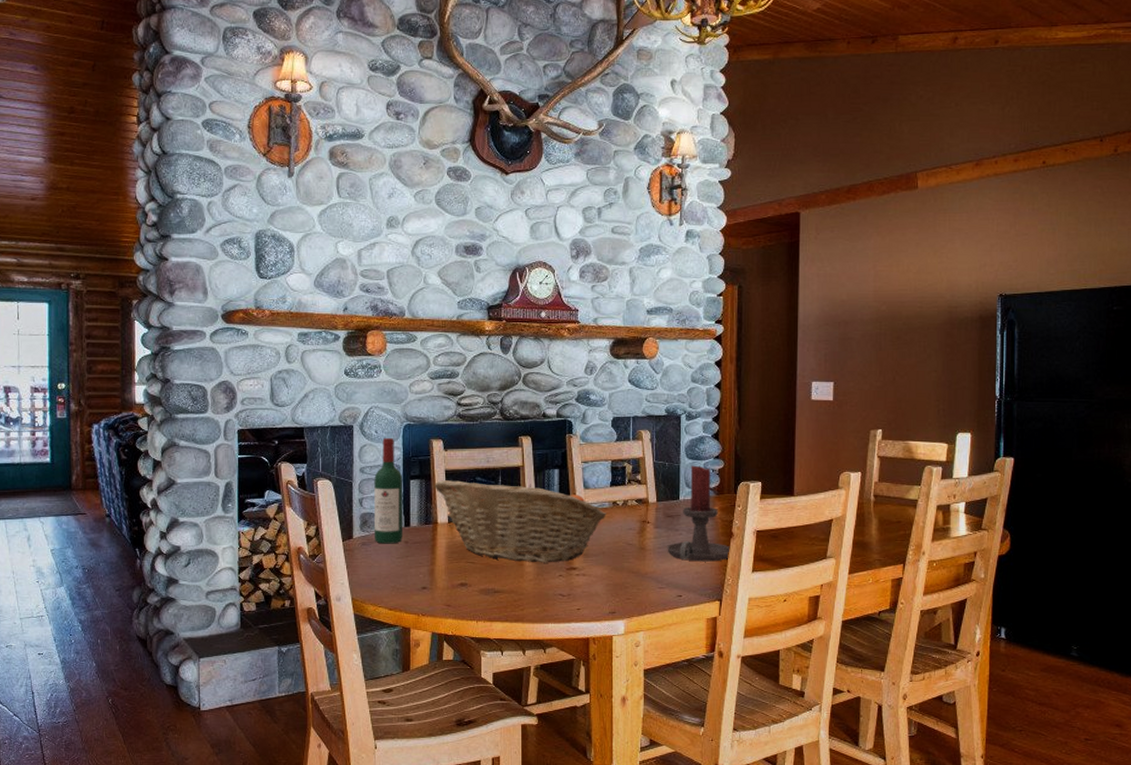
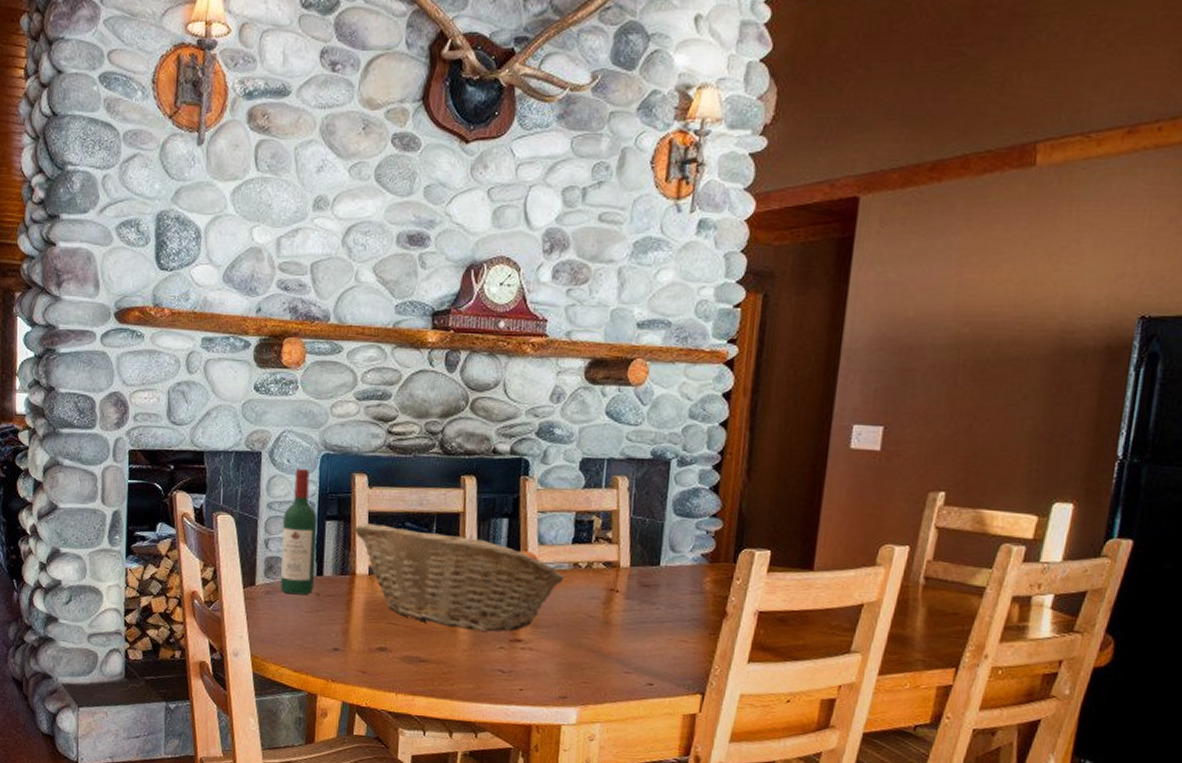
candle holder: present [667,465,730,562] -> none [639,524,722,646]

